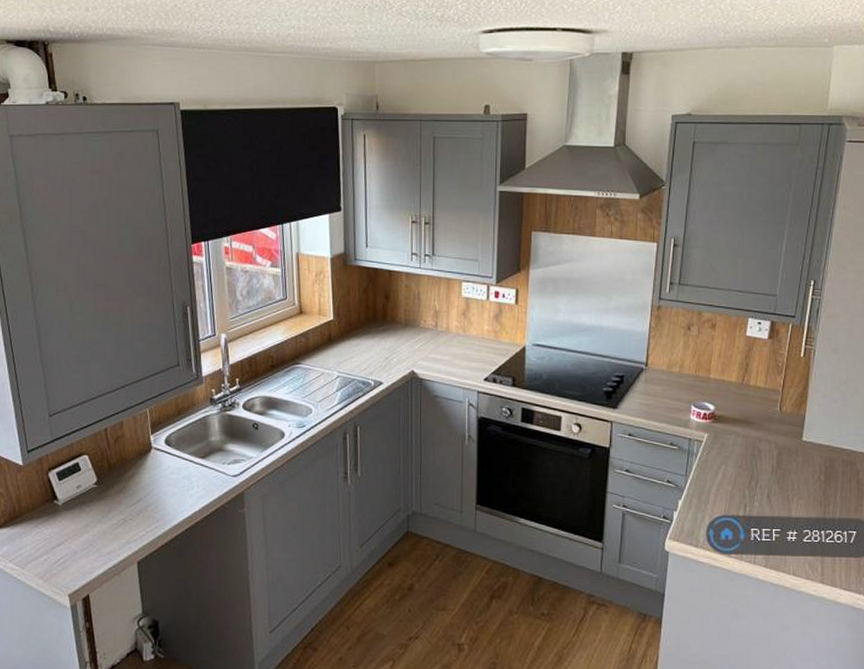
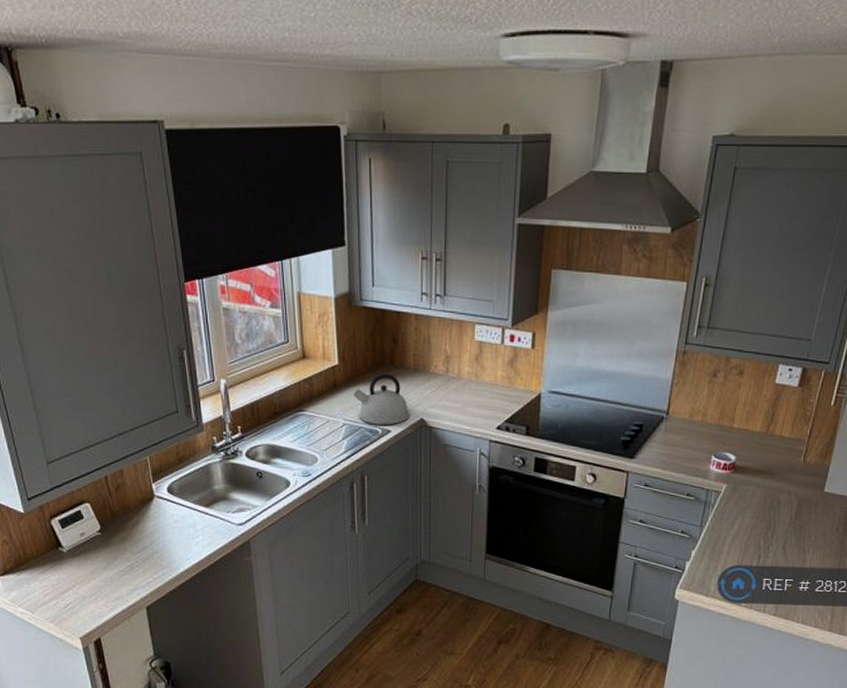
kettle: none [347,327,402,377] -> present [353,373,410,425]

